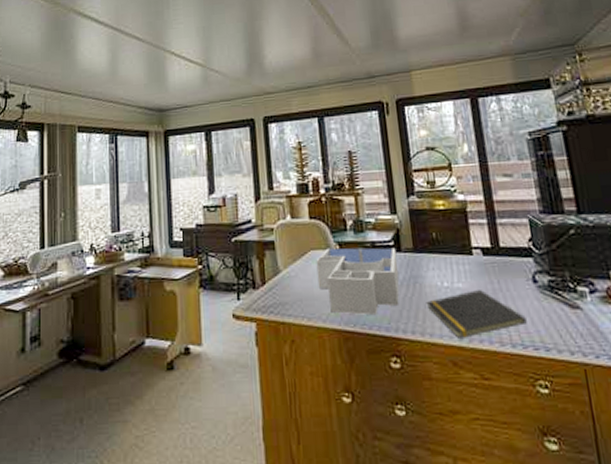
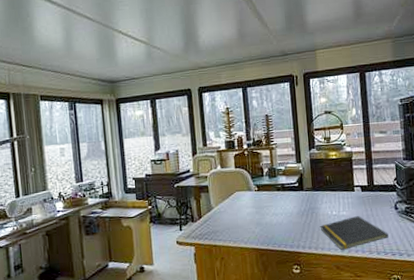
desk organizer: present [316,247,399,316] -> none [240,188,301,237]

